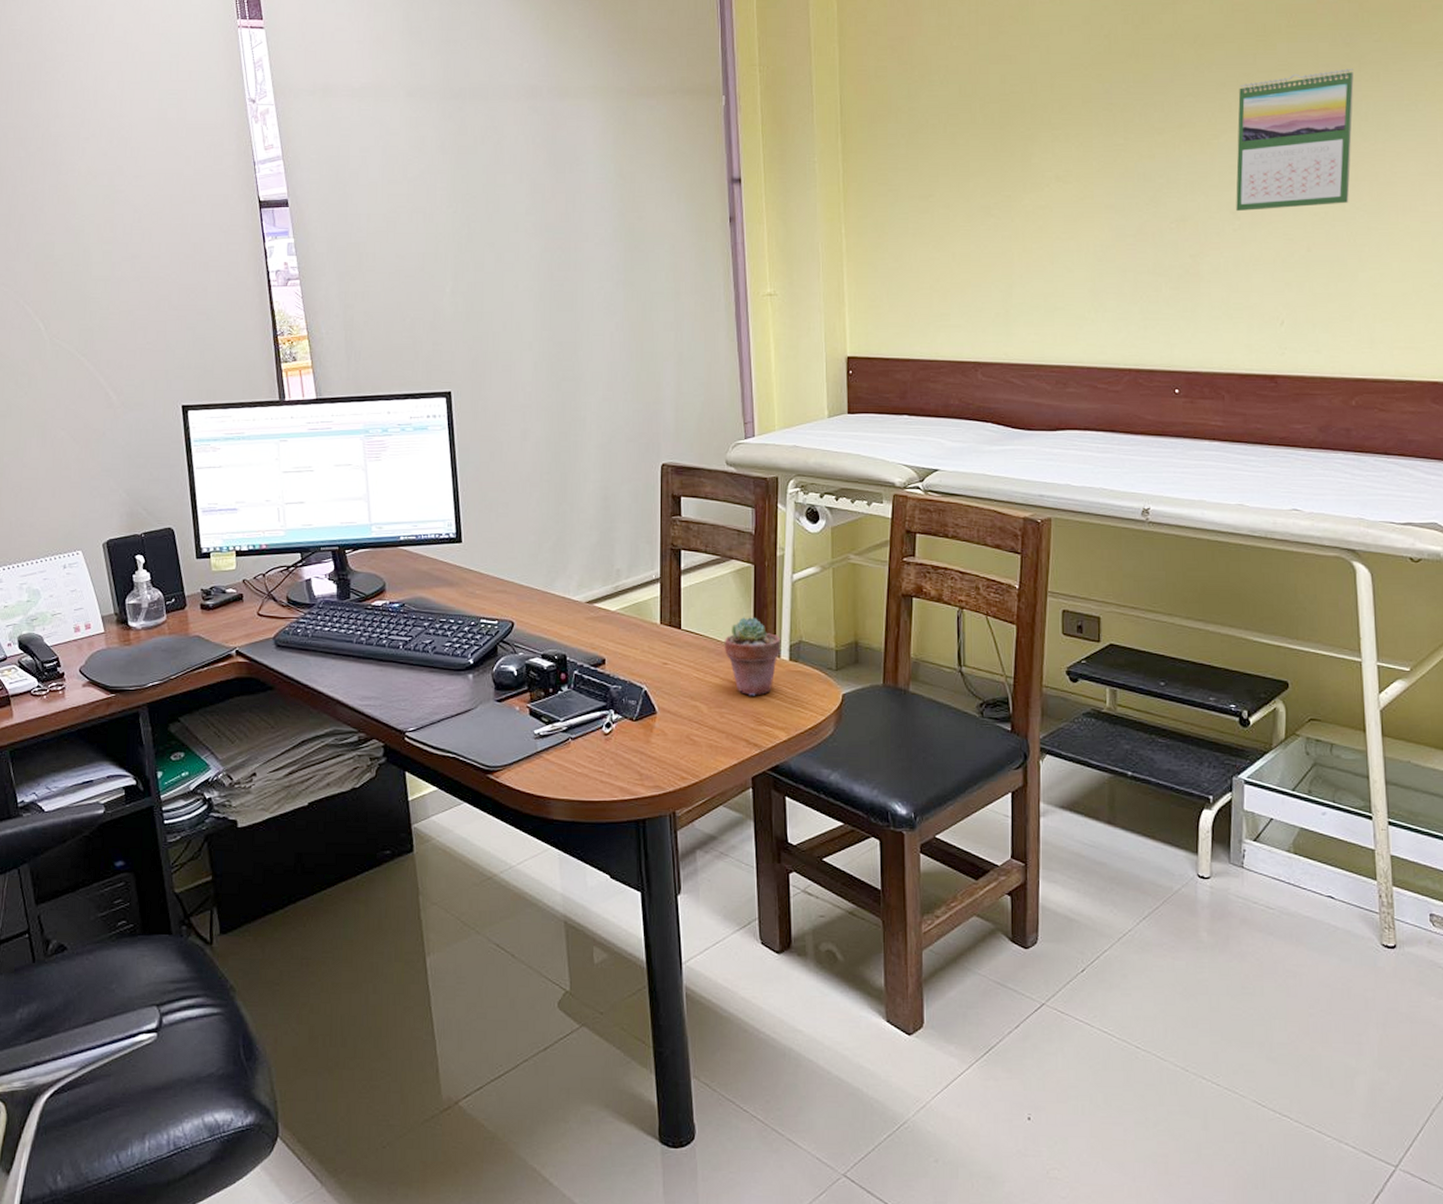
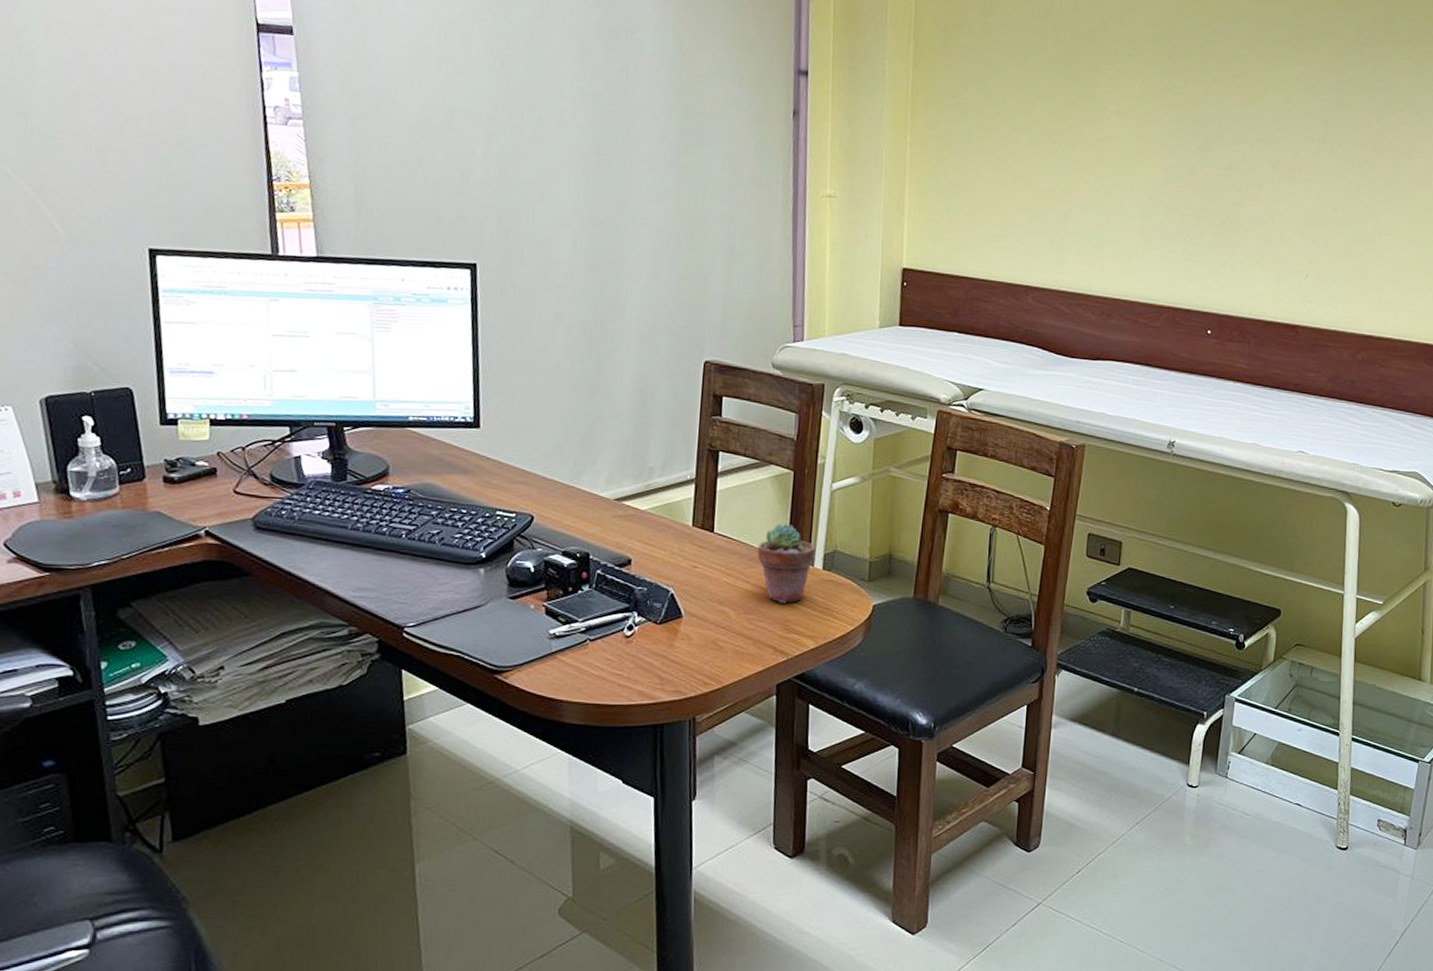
calendar: present [1236,68,1354,212] -> none [1277,41,1389,171]

